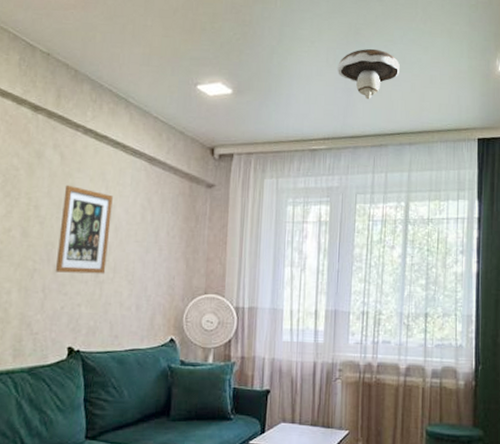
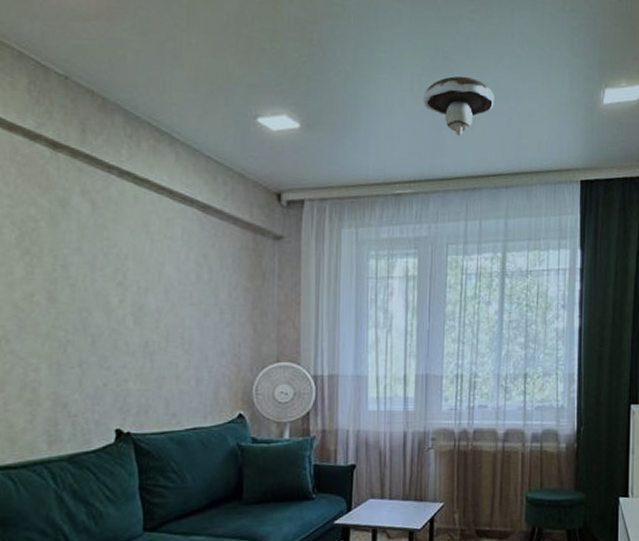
wall art: present [55,184,113,274] -> none [93,239,160,344]

